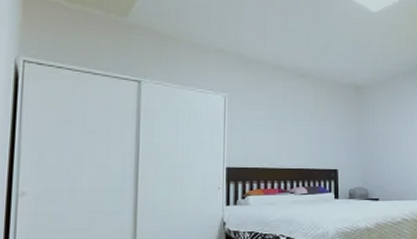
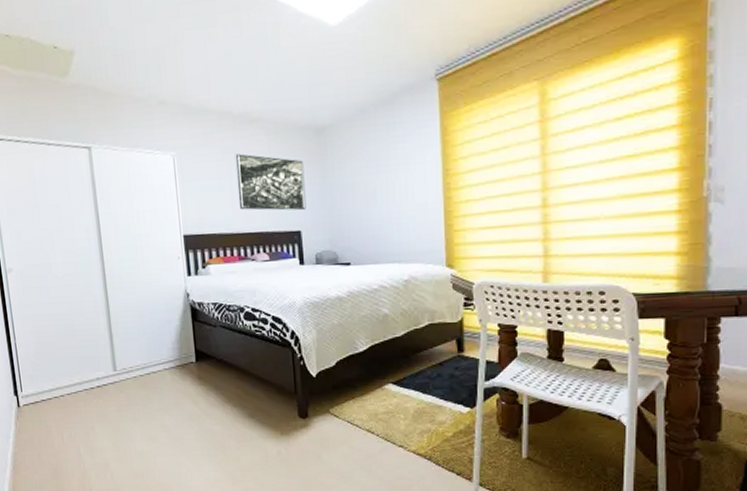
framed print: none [283,100,344,153] -> present [235,153,306,211]

